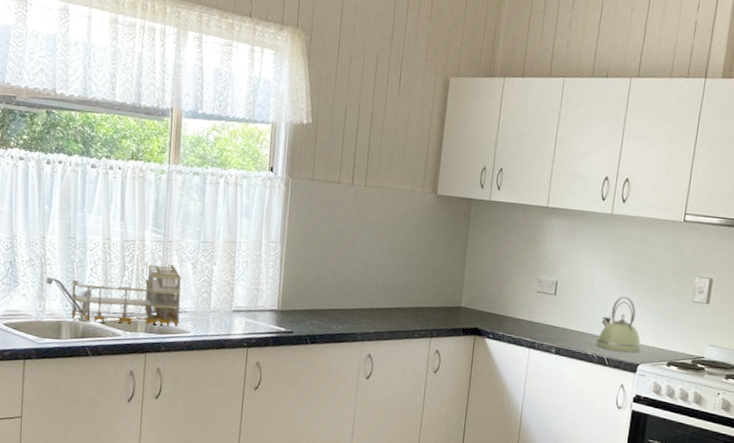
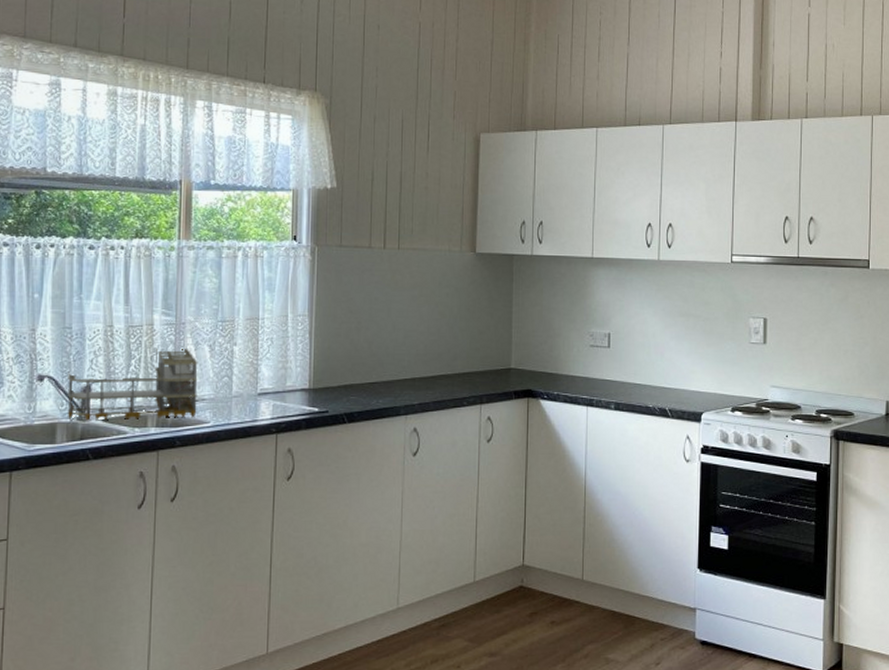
kettle: present [595,296,642,353] -> none [655,343,704,402]

